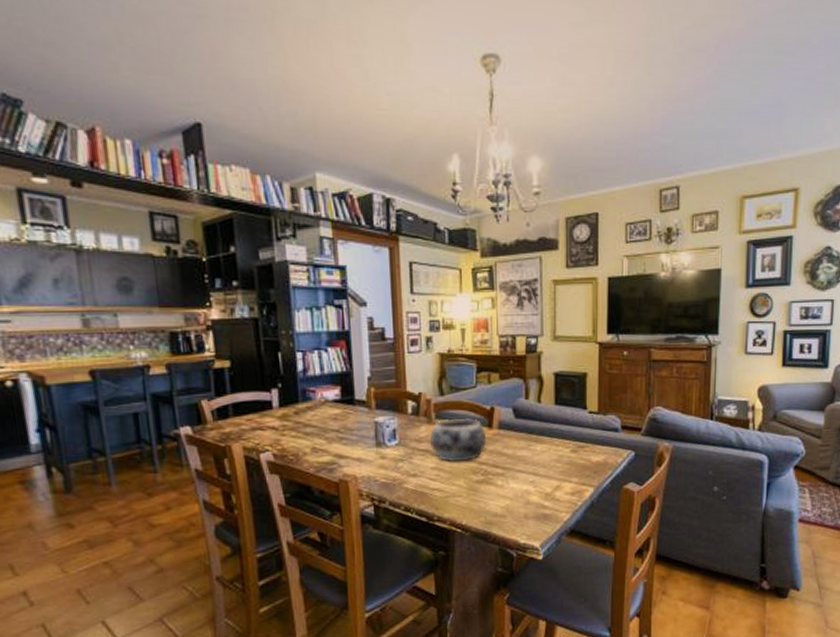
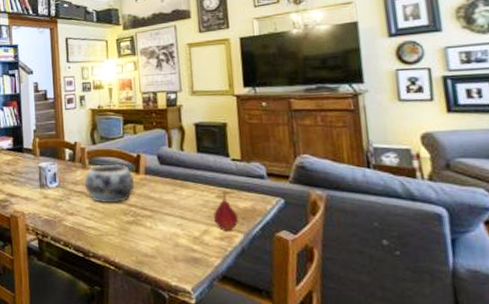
fruit: none [567,444,591,486] -> present [214,190,239,231]

